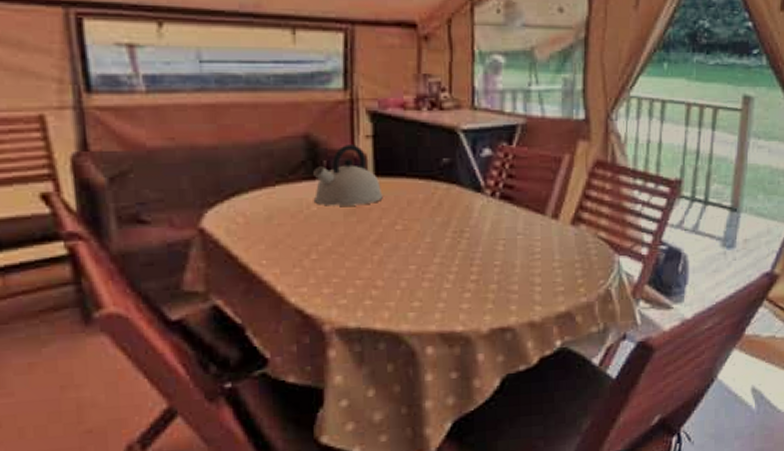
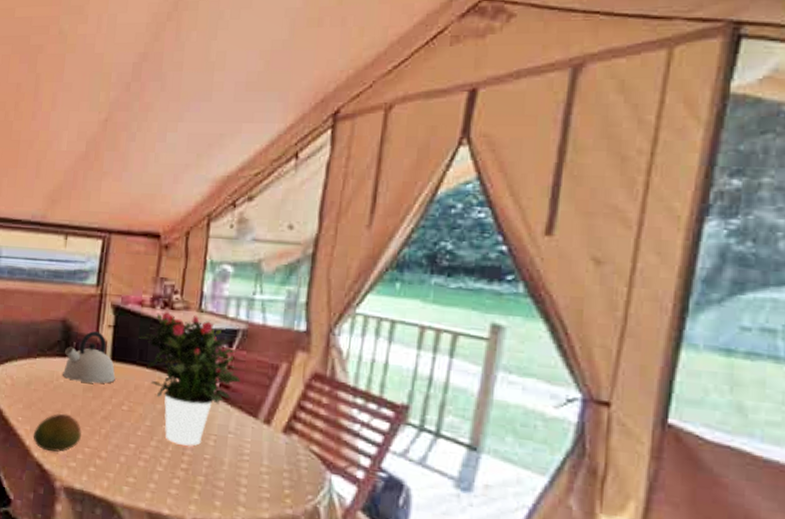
fruit: none [285,246,349,294] -> present [33,413,82,452]
potted flower: none [405,112,525,256] -> present [138,311,241,446]

